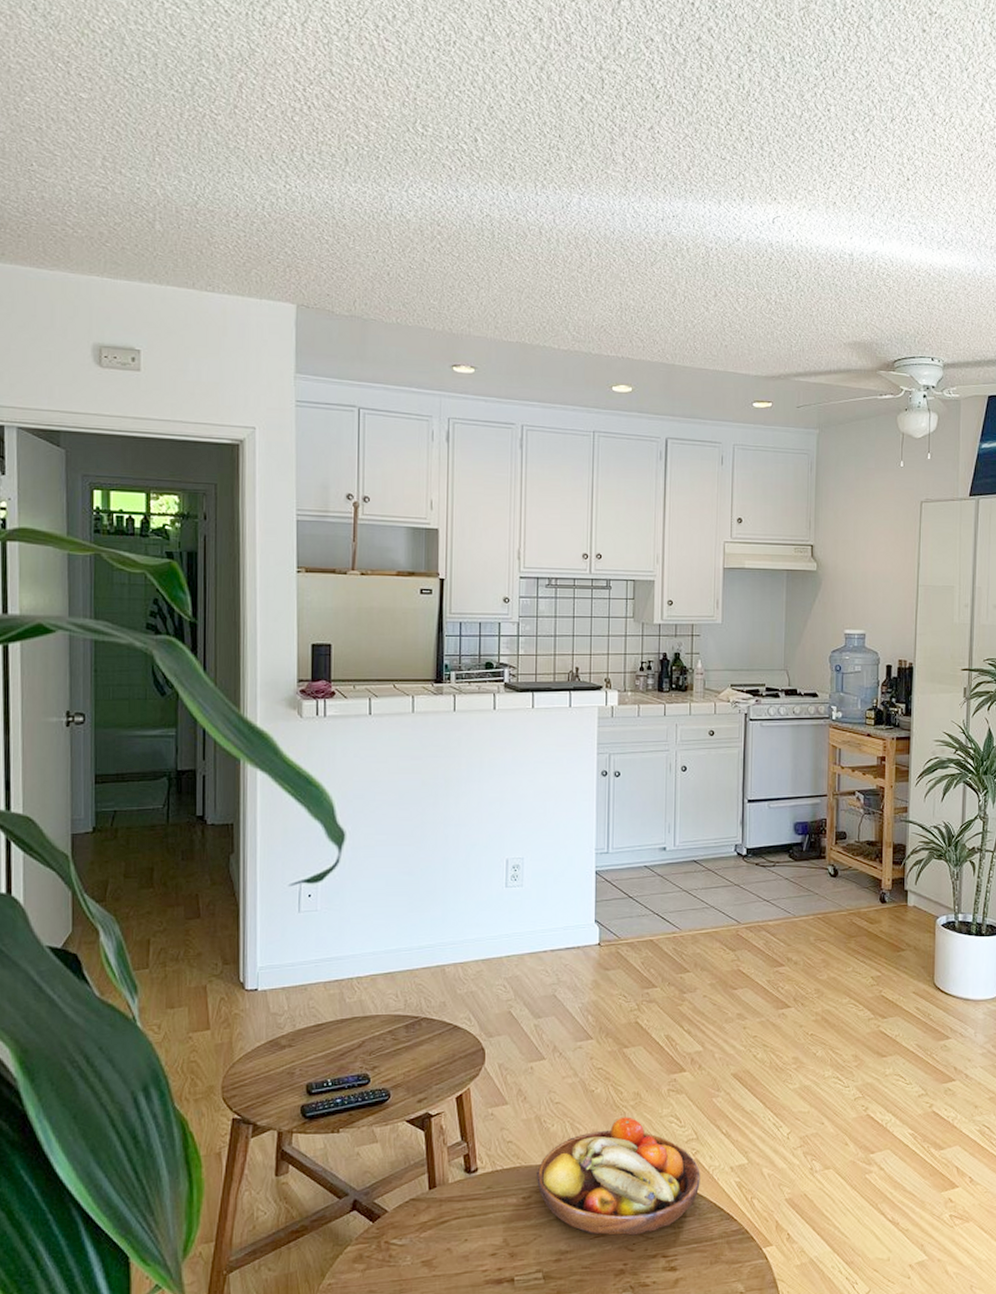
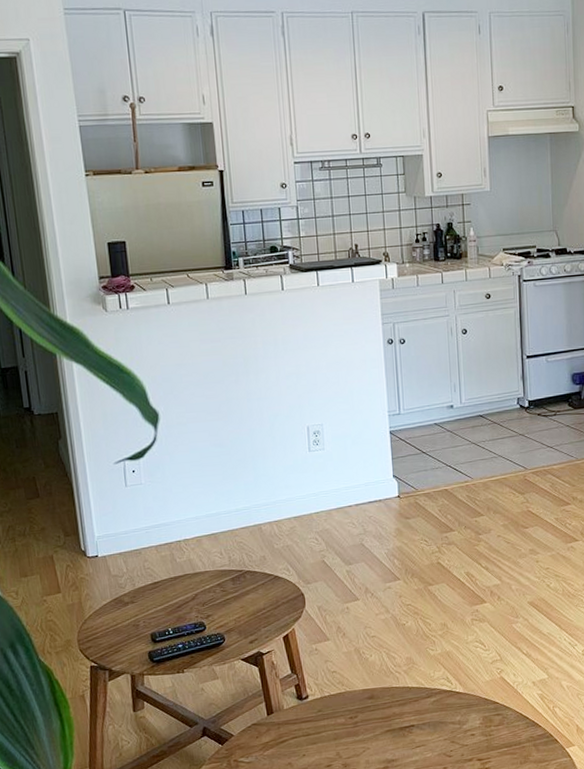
fruit bowl: present [537,1117,700,1236] -> none [360,644,506,745]

